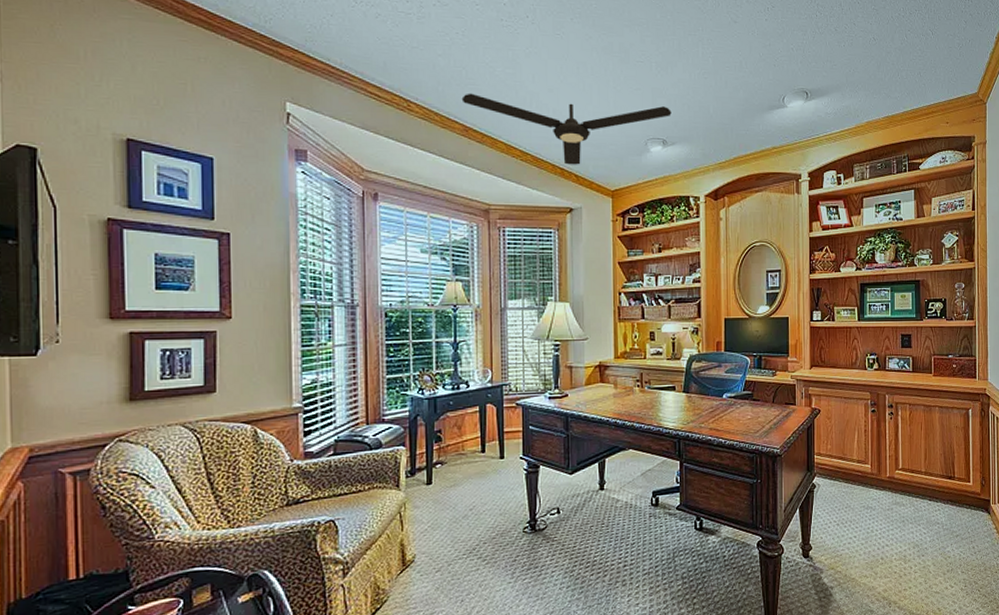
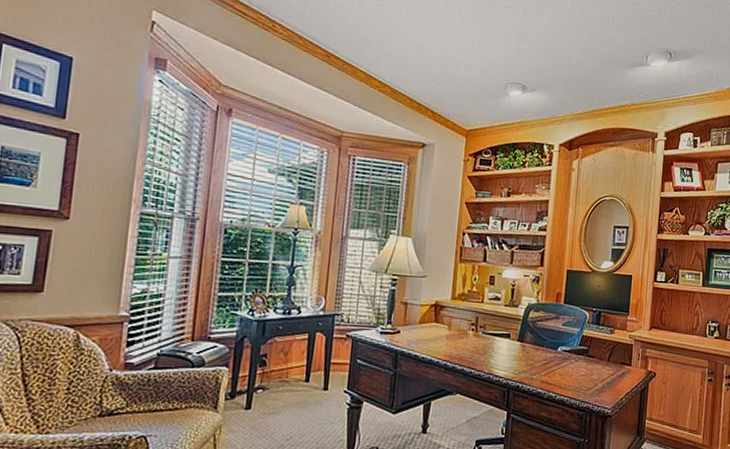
ceiling fan: present [461,93,672,165] -> none [327,19,534,102]

